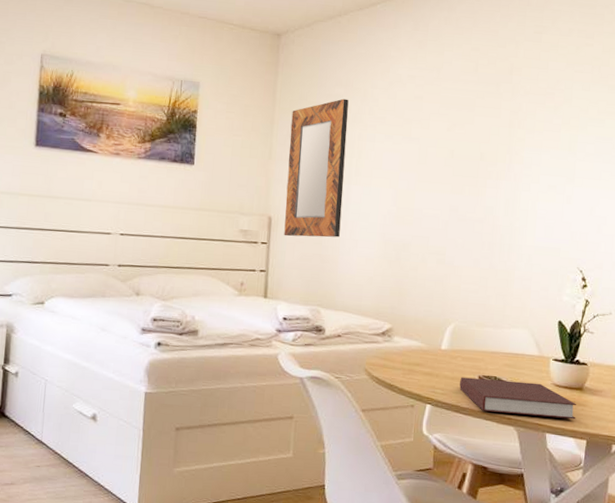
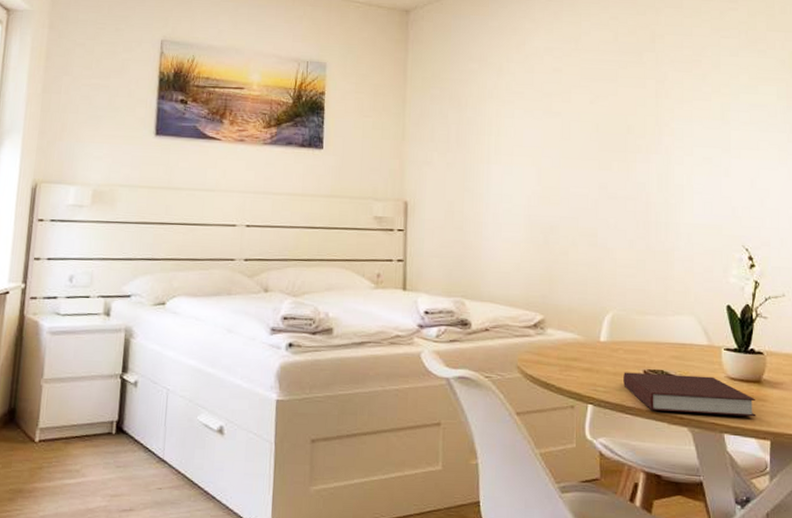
home mirror: present [284,98,349,238] -> none [421,74,484,222]

